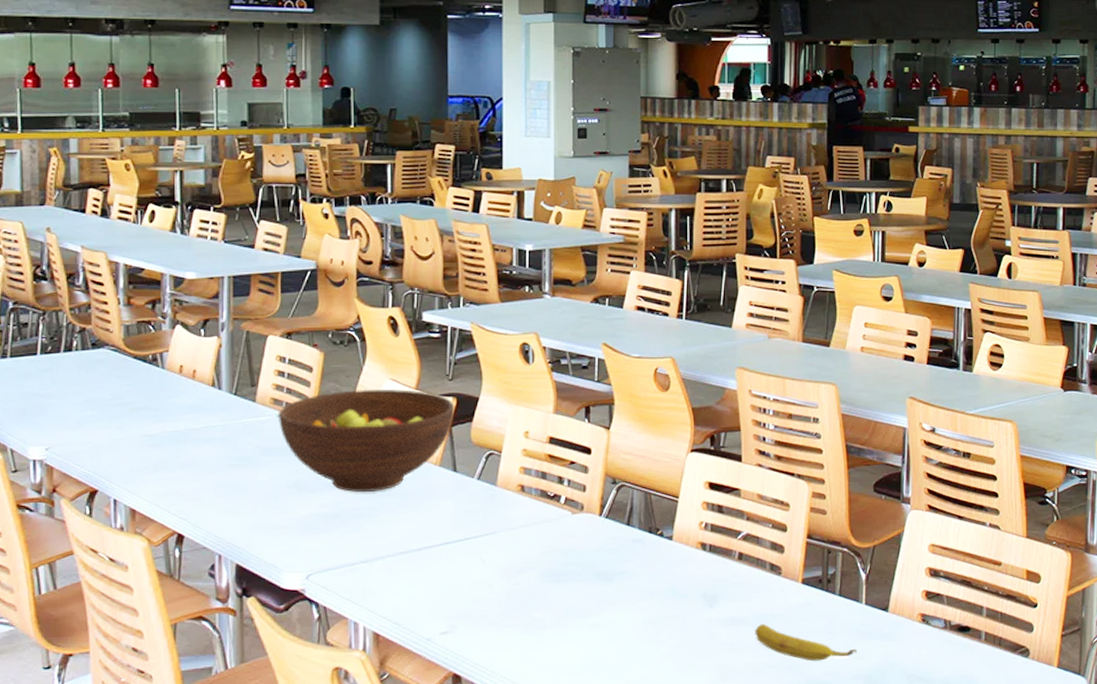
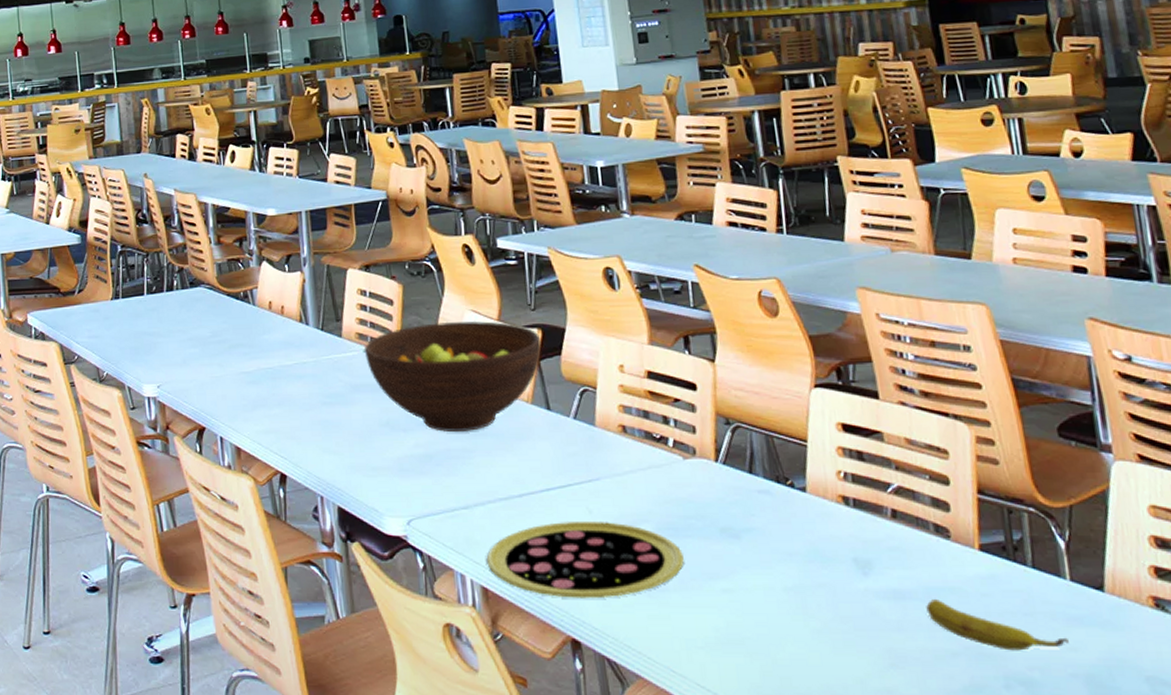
pizza: none [381,570,562,639] -> present [486,522,684,599]

